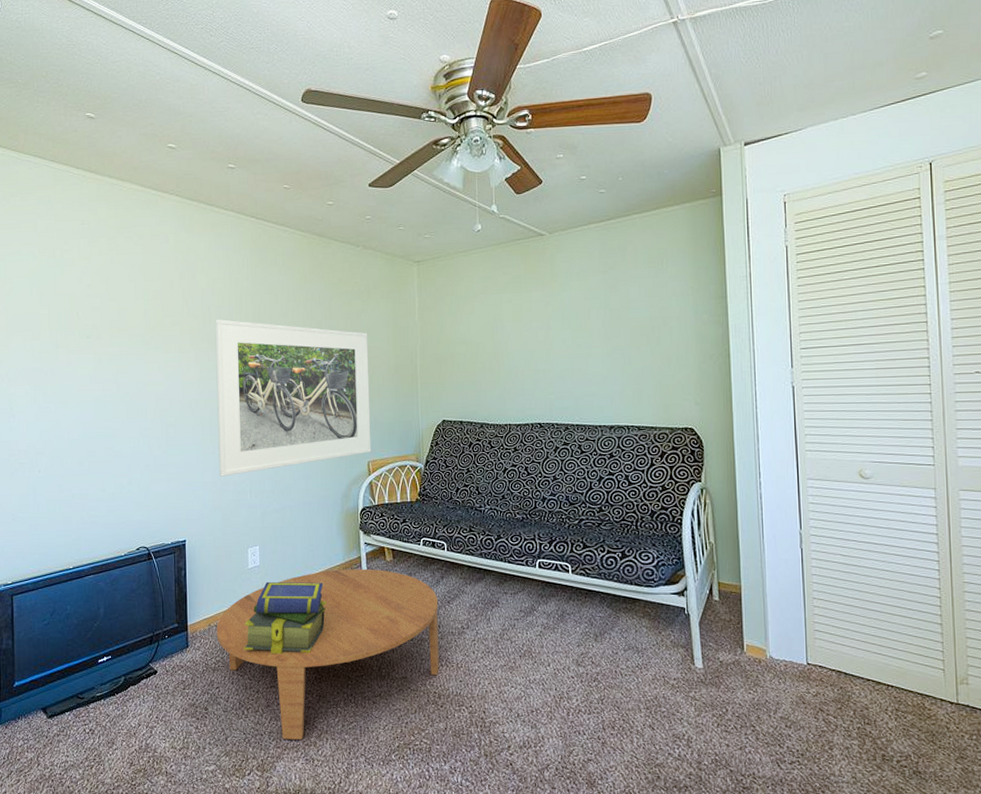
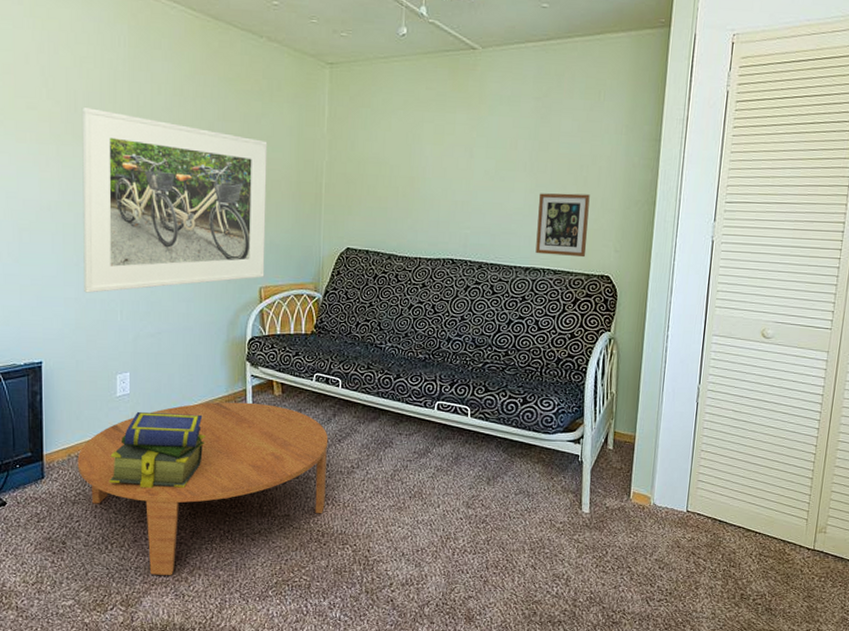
picture frame: none [616,353,668,413] -> present [535,193,590,258]

